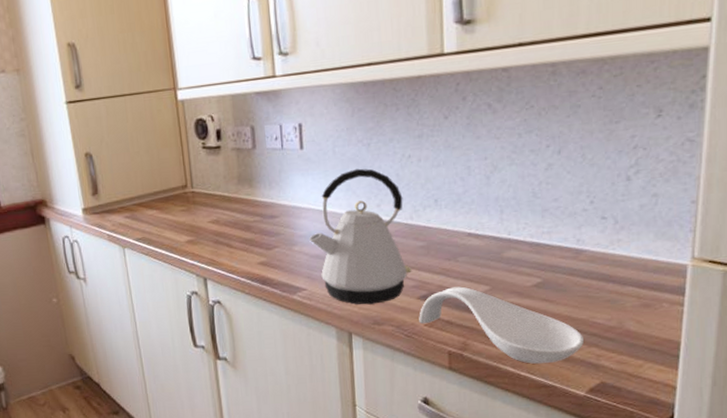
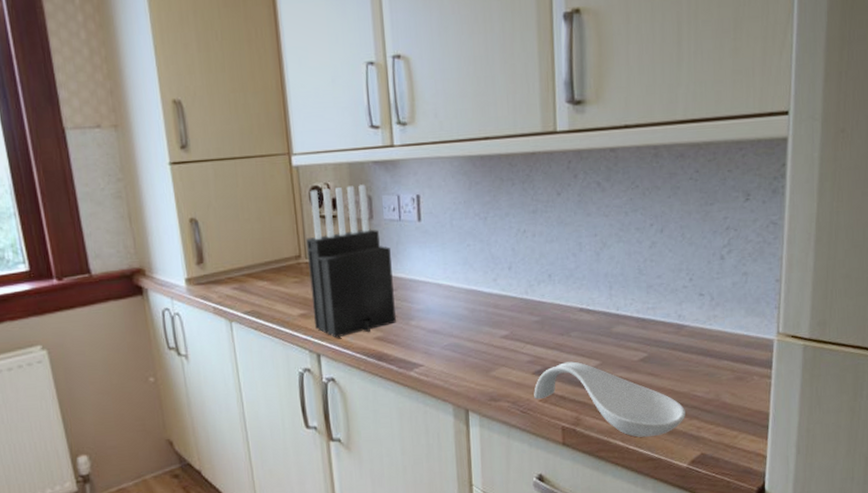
knife block: none [192,115,279,263] -> present [306,184,396,338]
kettle: present [309,168,412,305] -> none [427,242,527,381]

